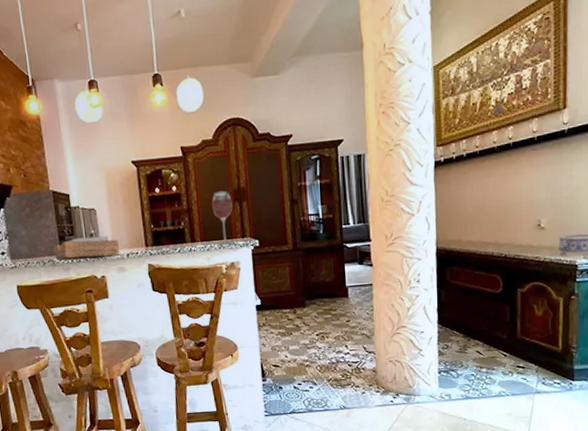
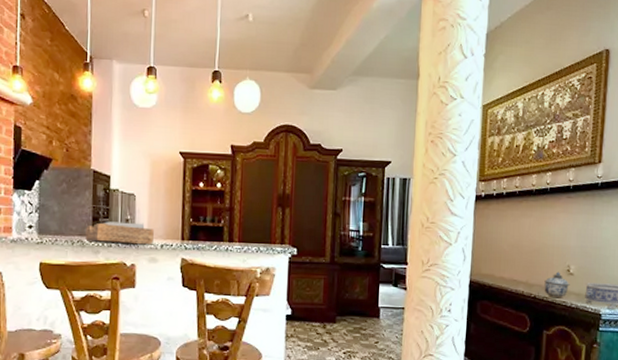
wineglass: present [211,190,234,246] -> none [254,194,276,250]
lidded jar: none [514,227,542,255] -> present [544,271,570,299]

